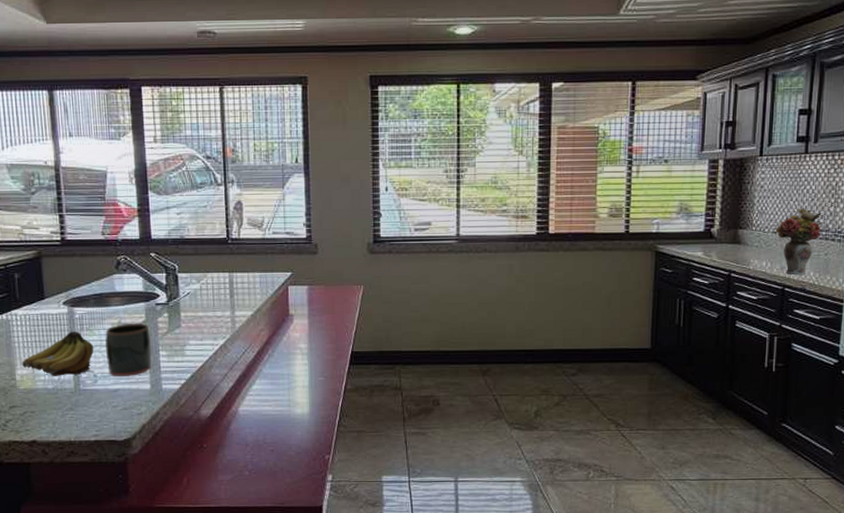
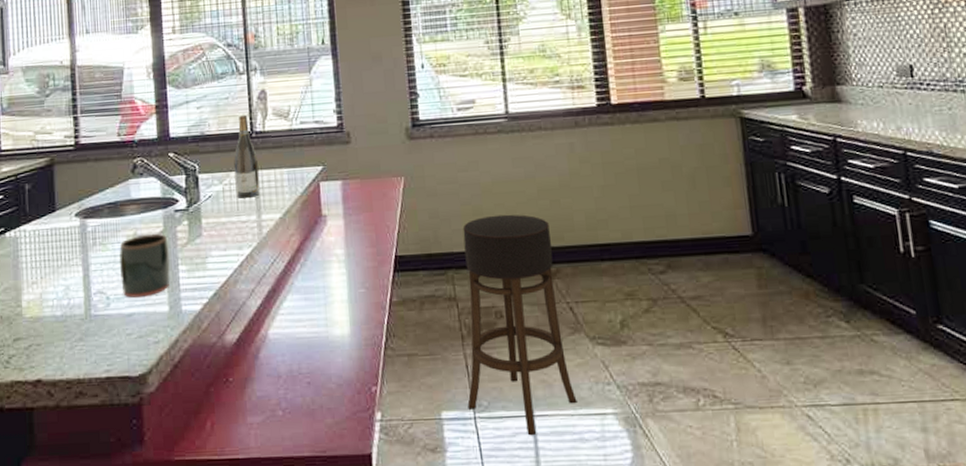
fruit: present [22,332,94,376] -> none [29,247,107,301]
wine bottle: none [211,222,234,296] -> present [234,114,260,198]
bar stool: none [404,322,493,495] -> present [462,214,577,435]
flower arrangement: present [775,207,823,274] -> none [881,55,939,135]

